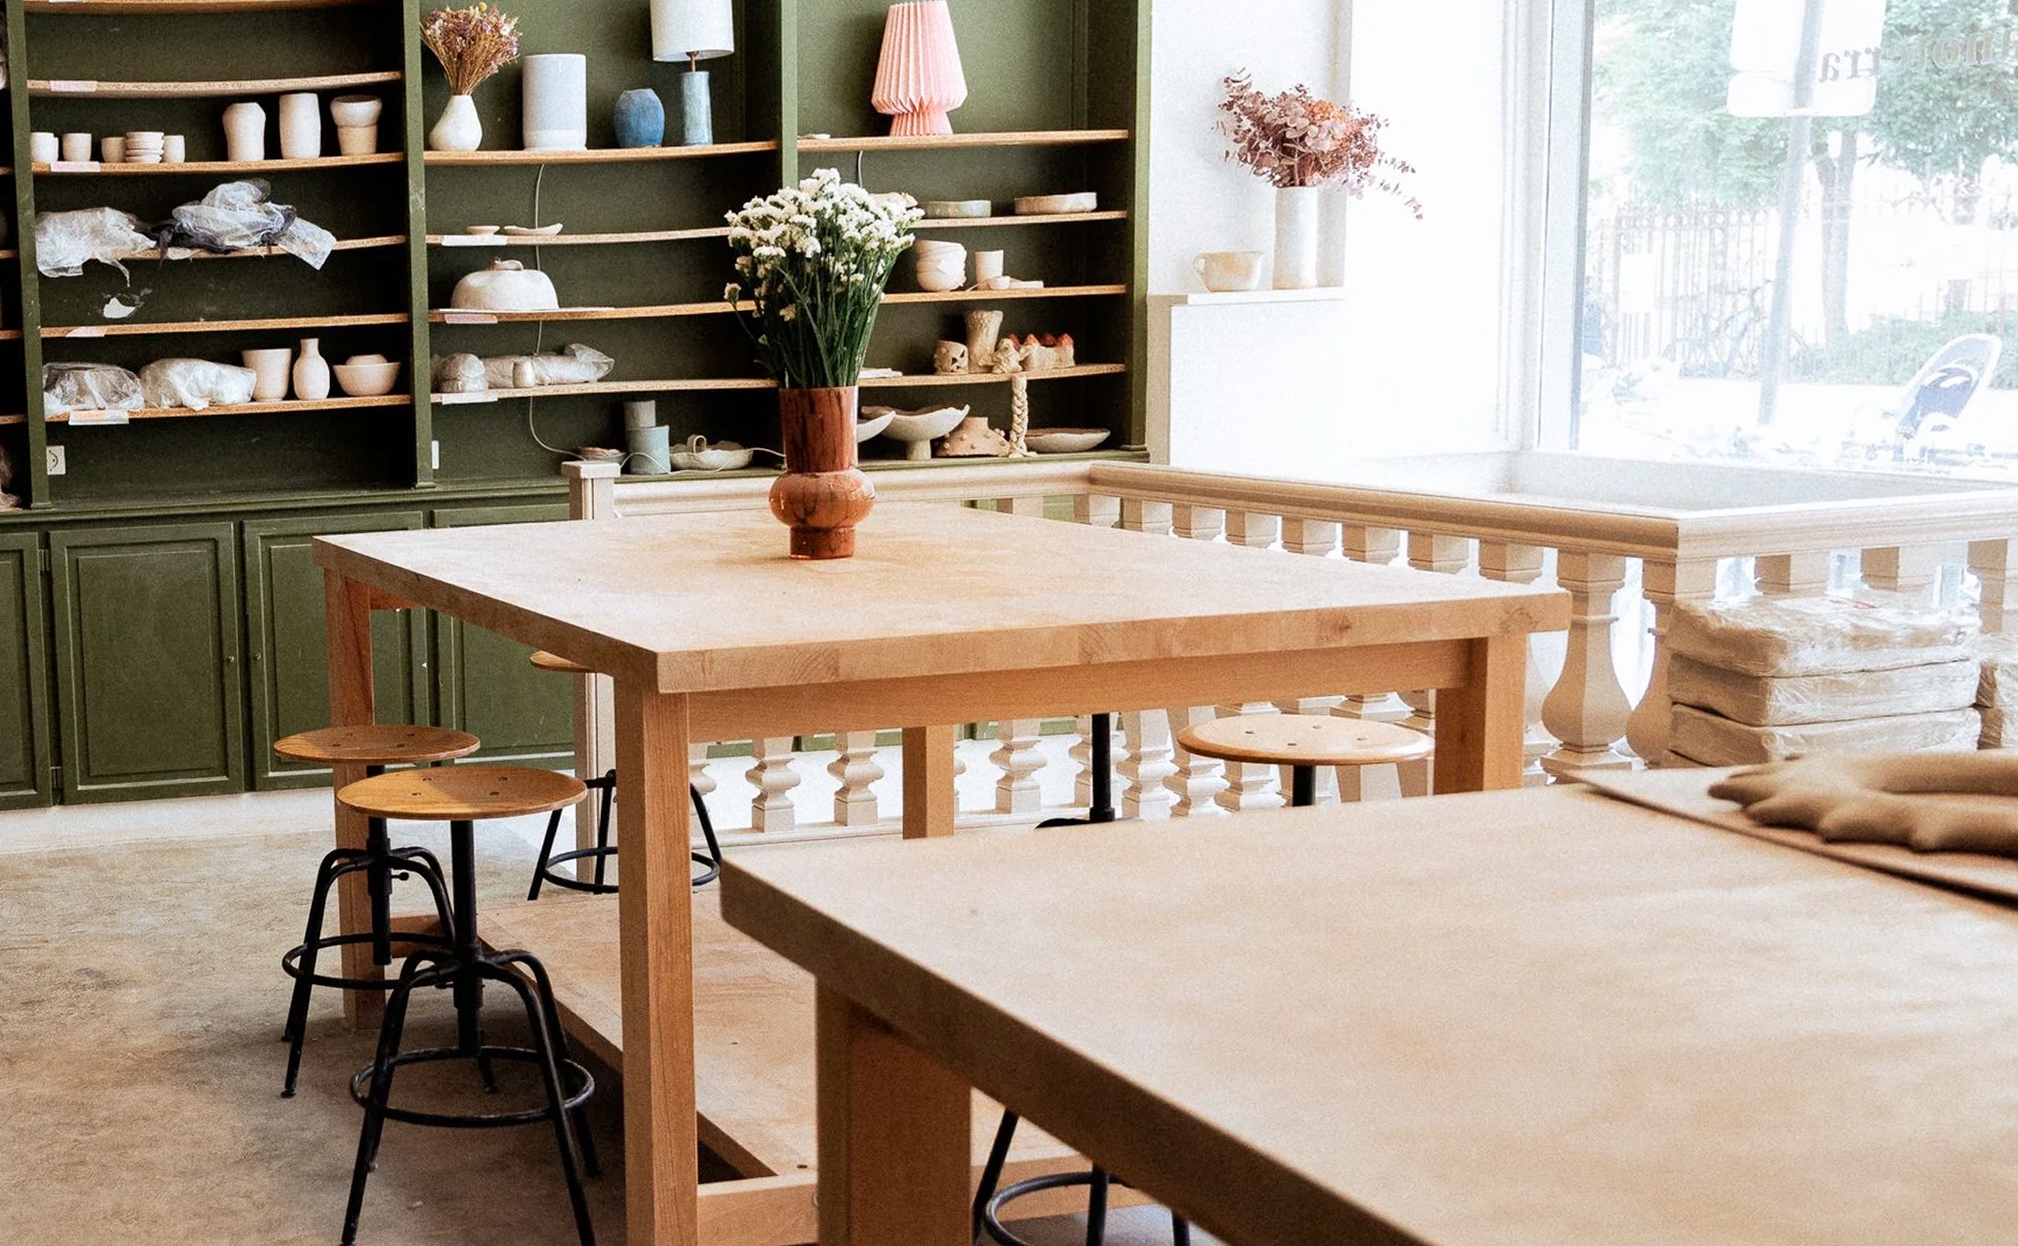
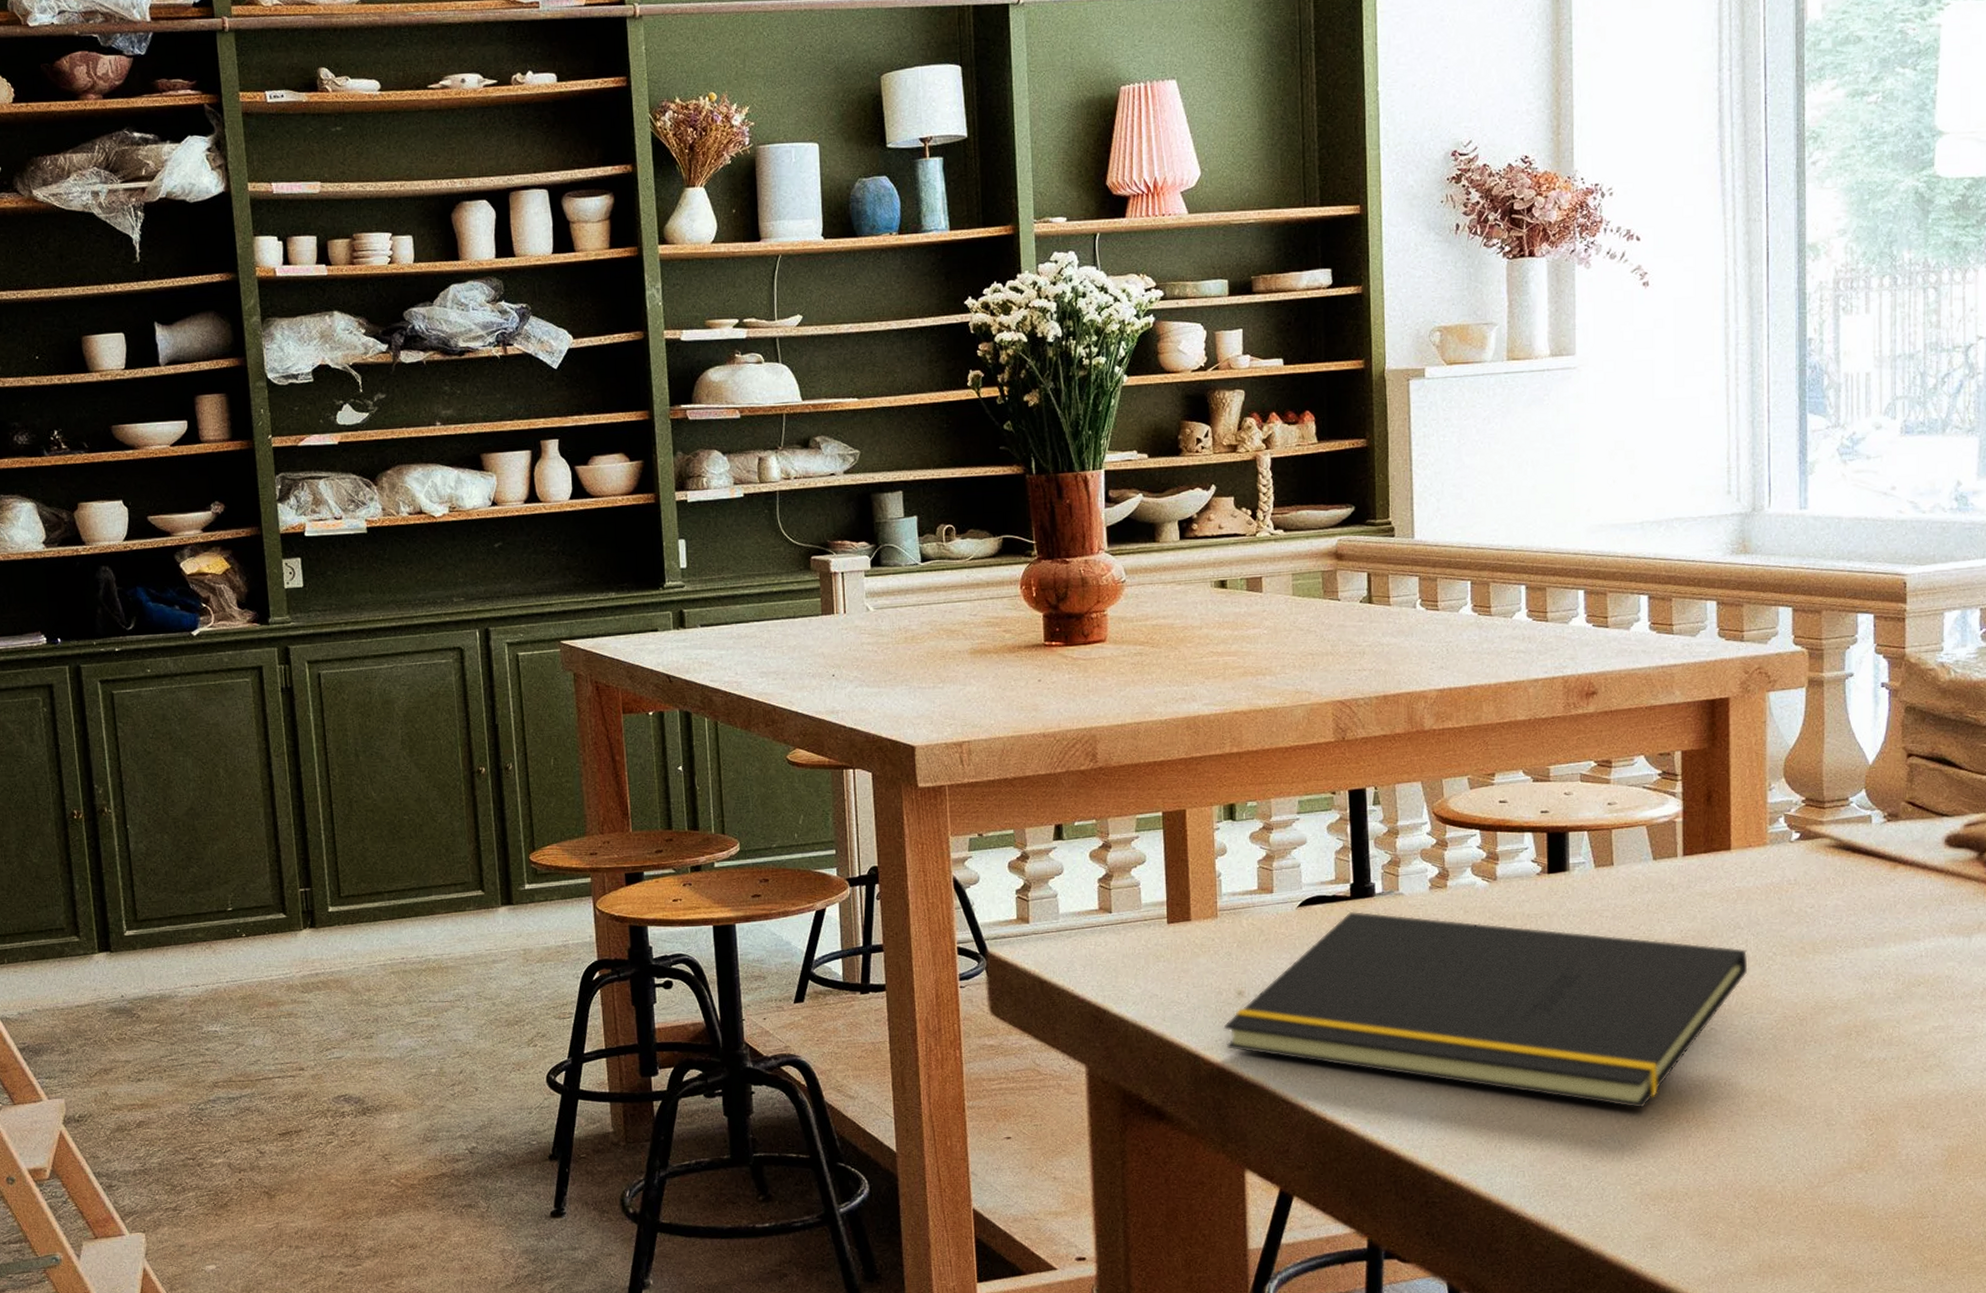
notepad: none [955,835,1496,1046] -> present [1223,911,1748,1108]

